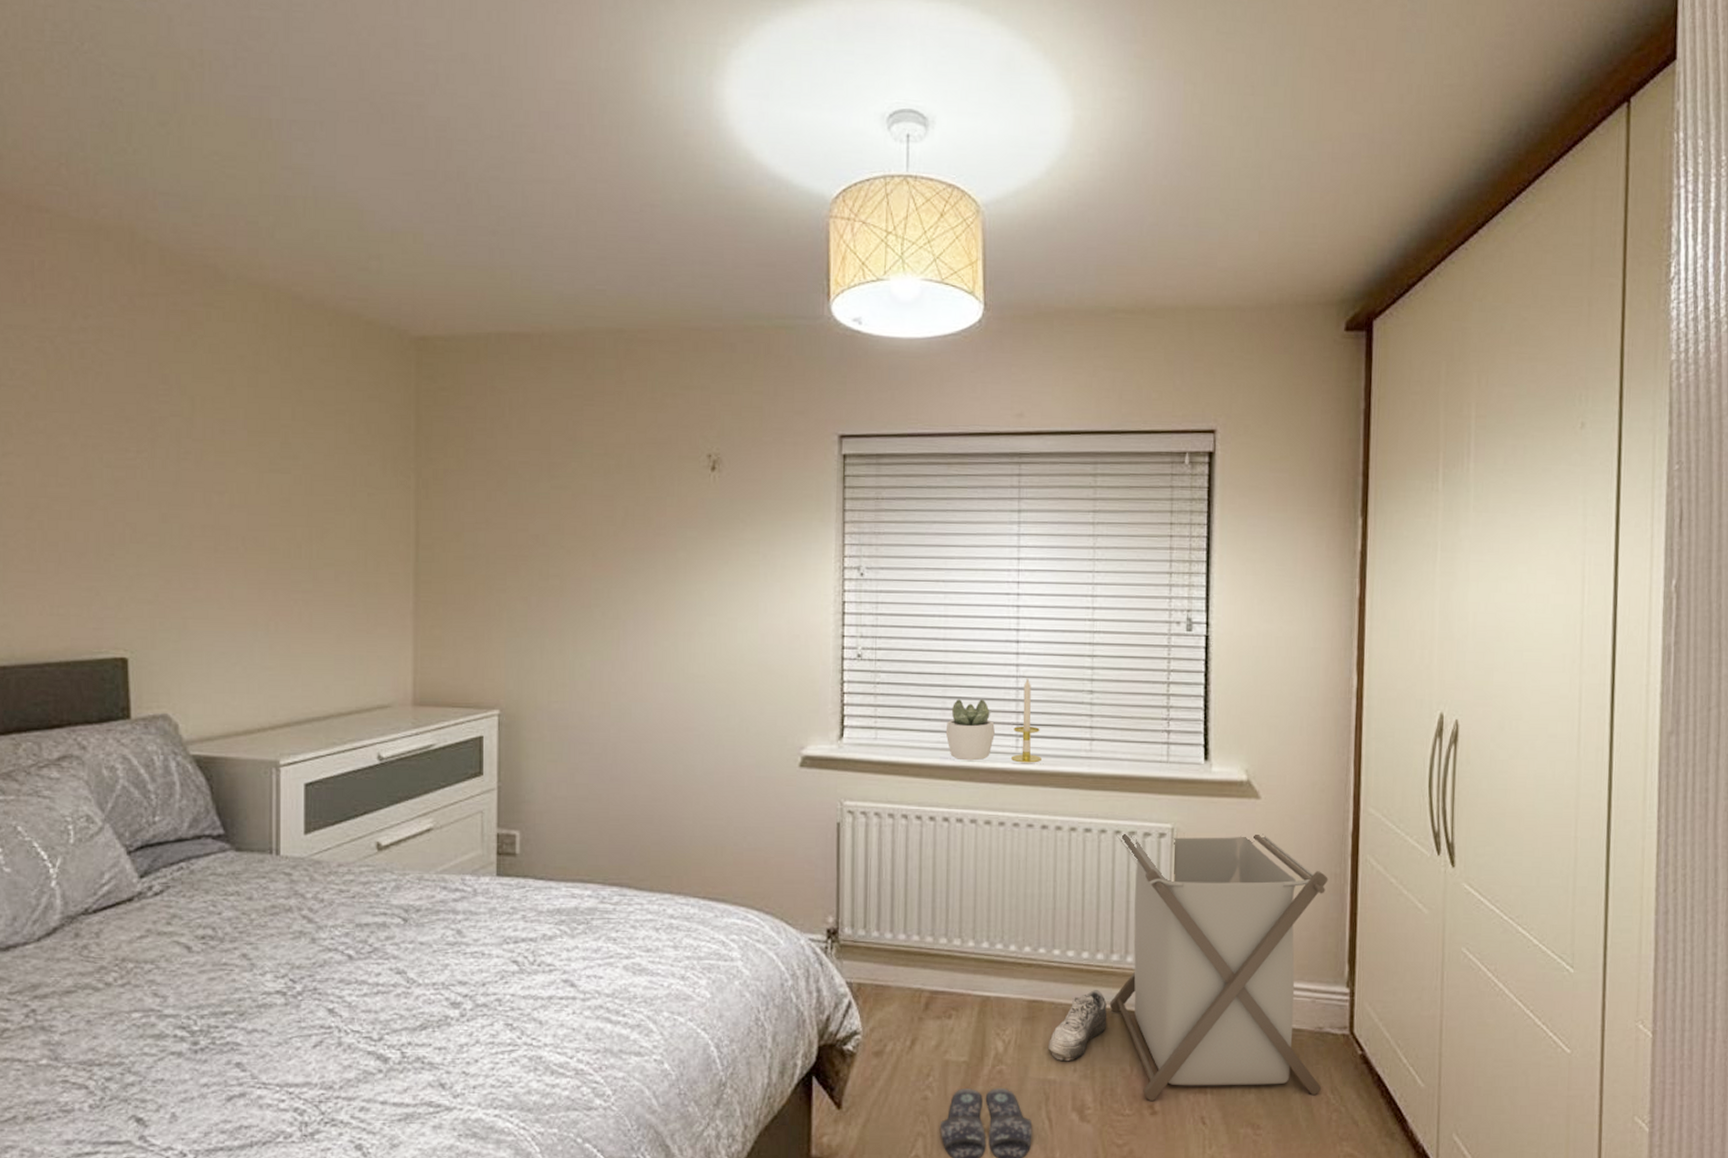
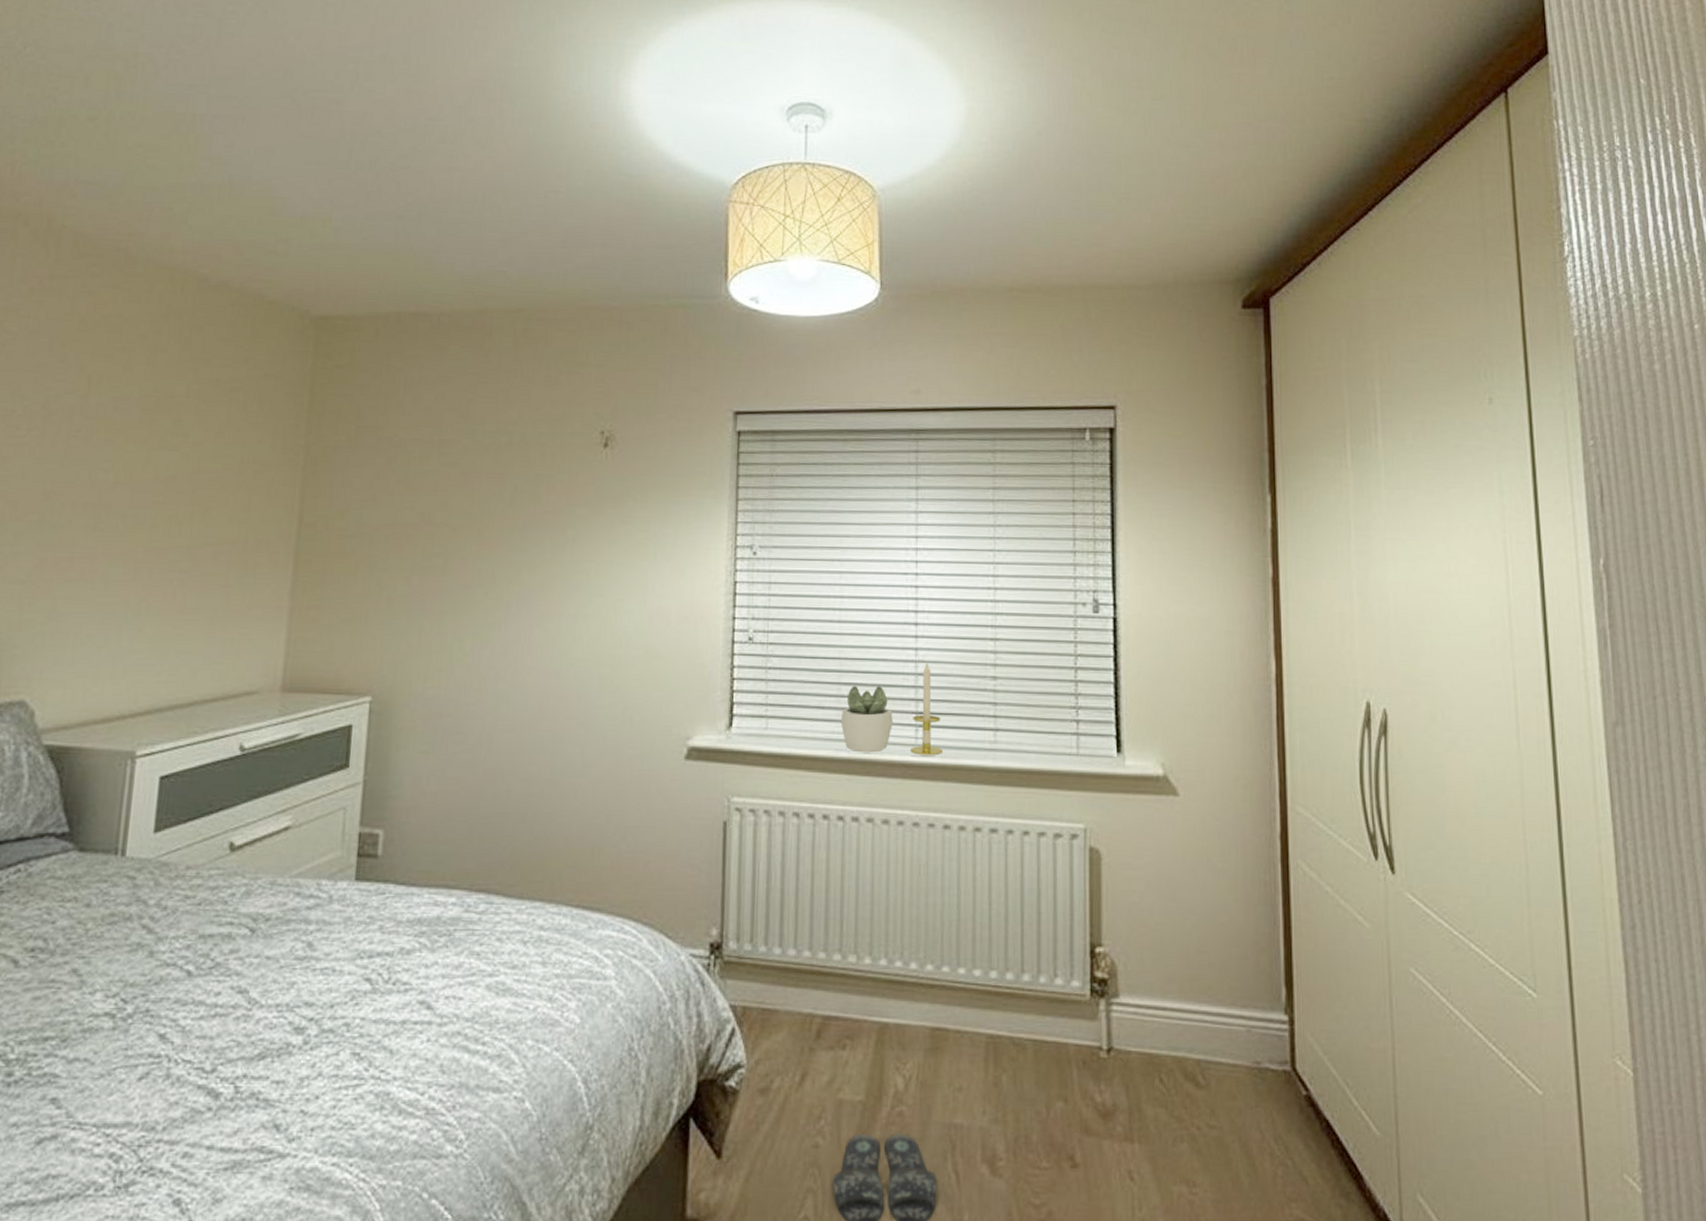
shoe: present [1048,990,1107,1062] -> none [954,1016,1019,1102]
laundry basket: present [1109,834,1328,1102] -> none [1021,835,1264,1152]

